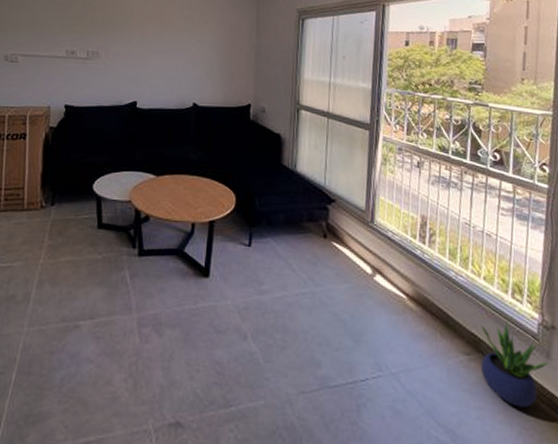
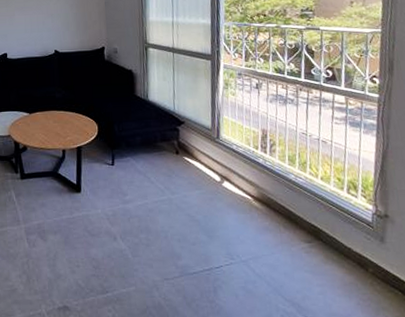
potted plant: present [481,321,549,407] -> none [320,213,383,283]

